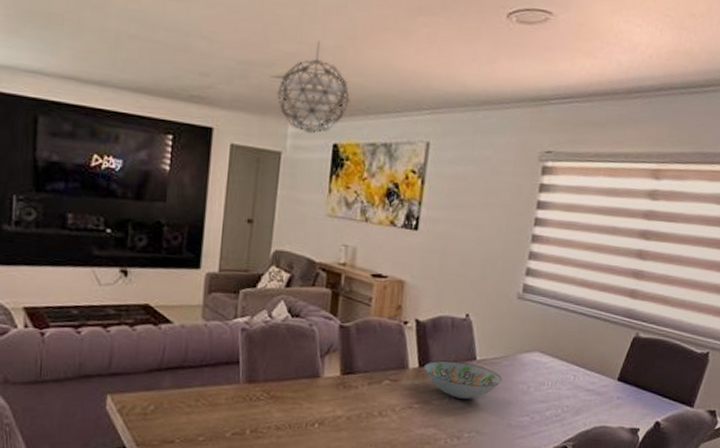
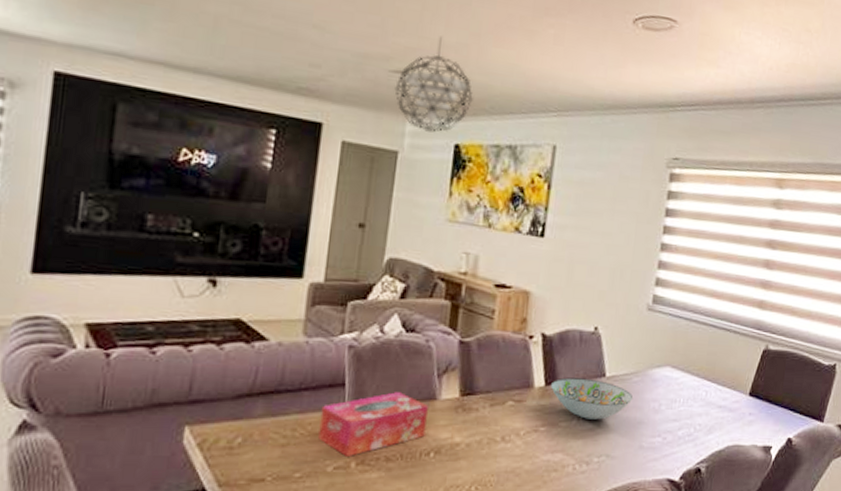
tissue box: none [218,370,312,426] -> present [318,392,428,458]

